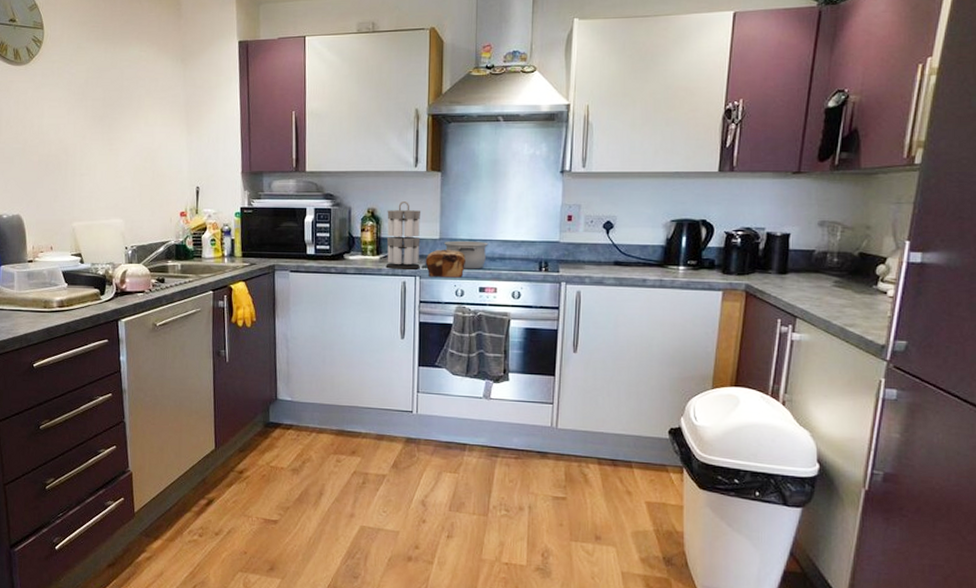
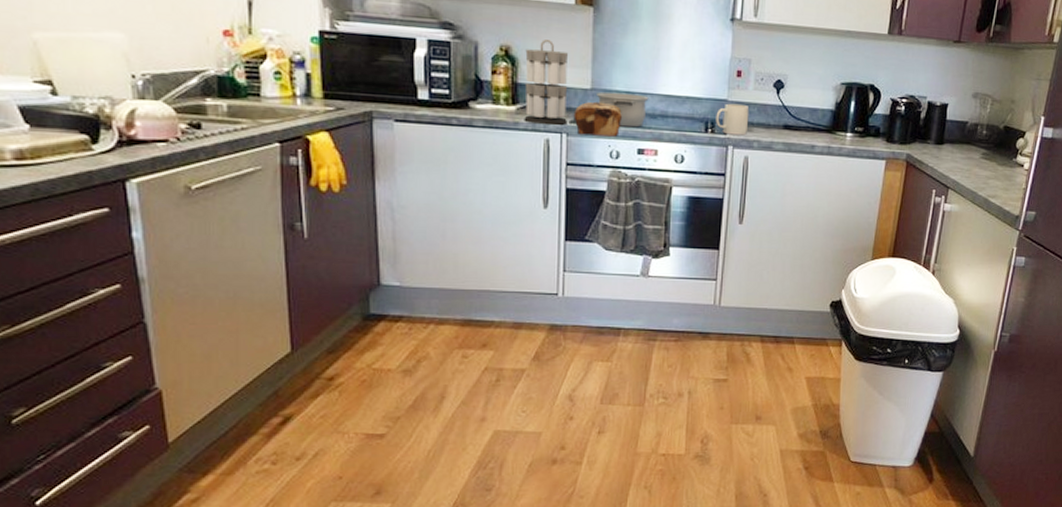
mug: none [549,244,581,273] -> present [715,103,750,136]

